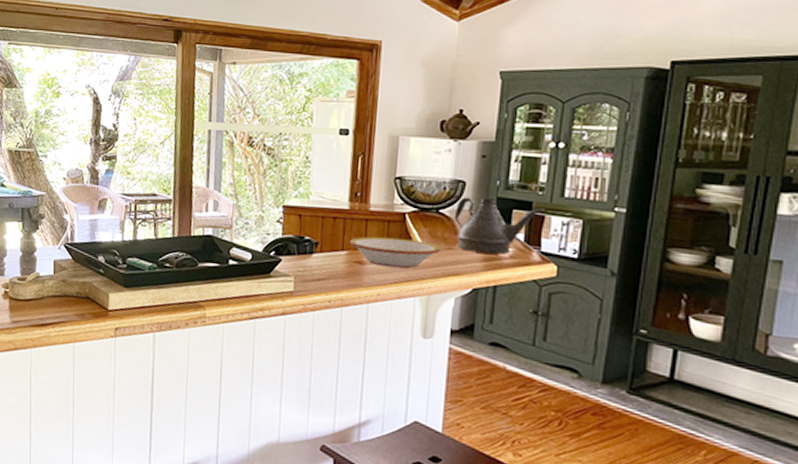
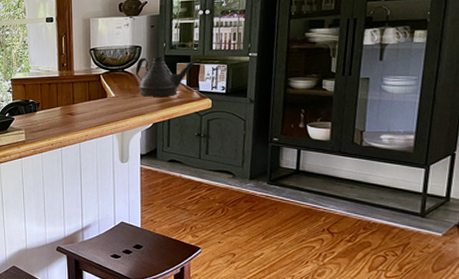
bowl: present [349,236,442,269] -> none [61,93,129,115]

